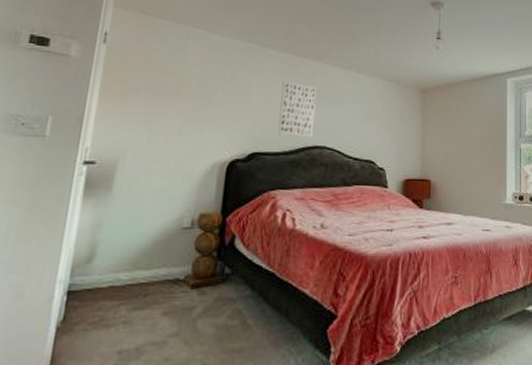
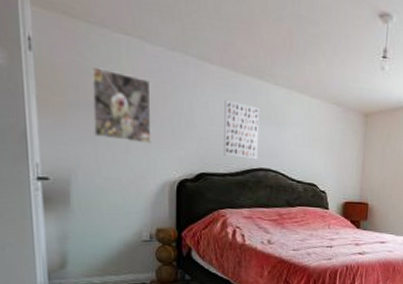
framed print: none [150,56,213,125] -> present [90,67,151,144]

